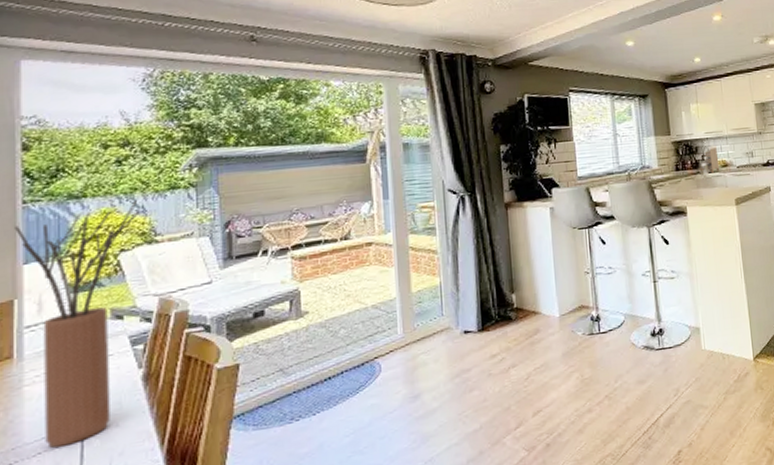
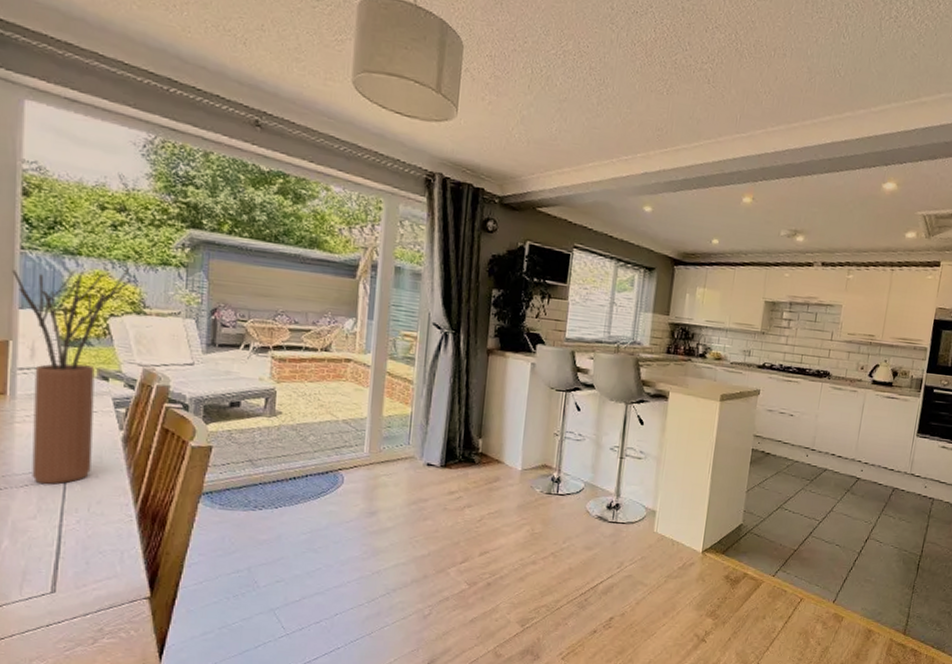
spice rack: present [696,144,720,176] -> none [688,334,714,365]

